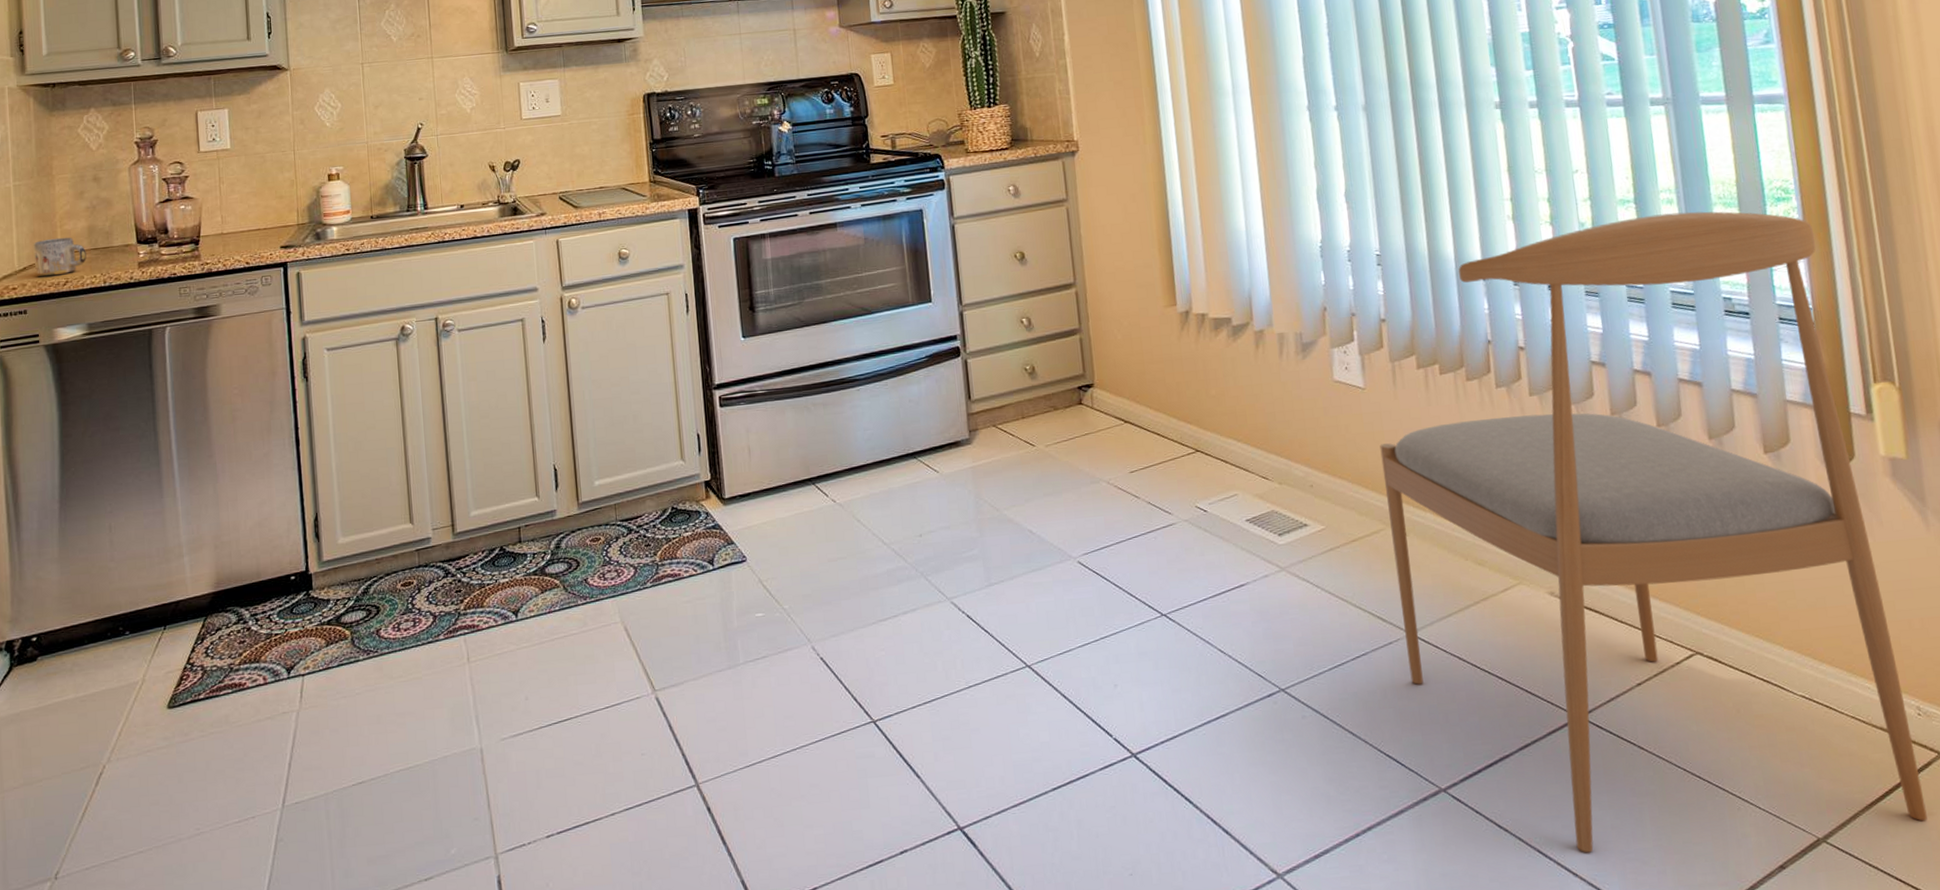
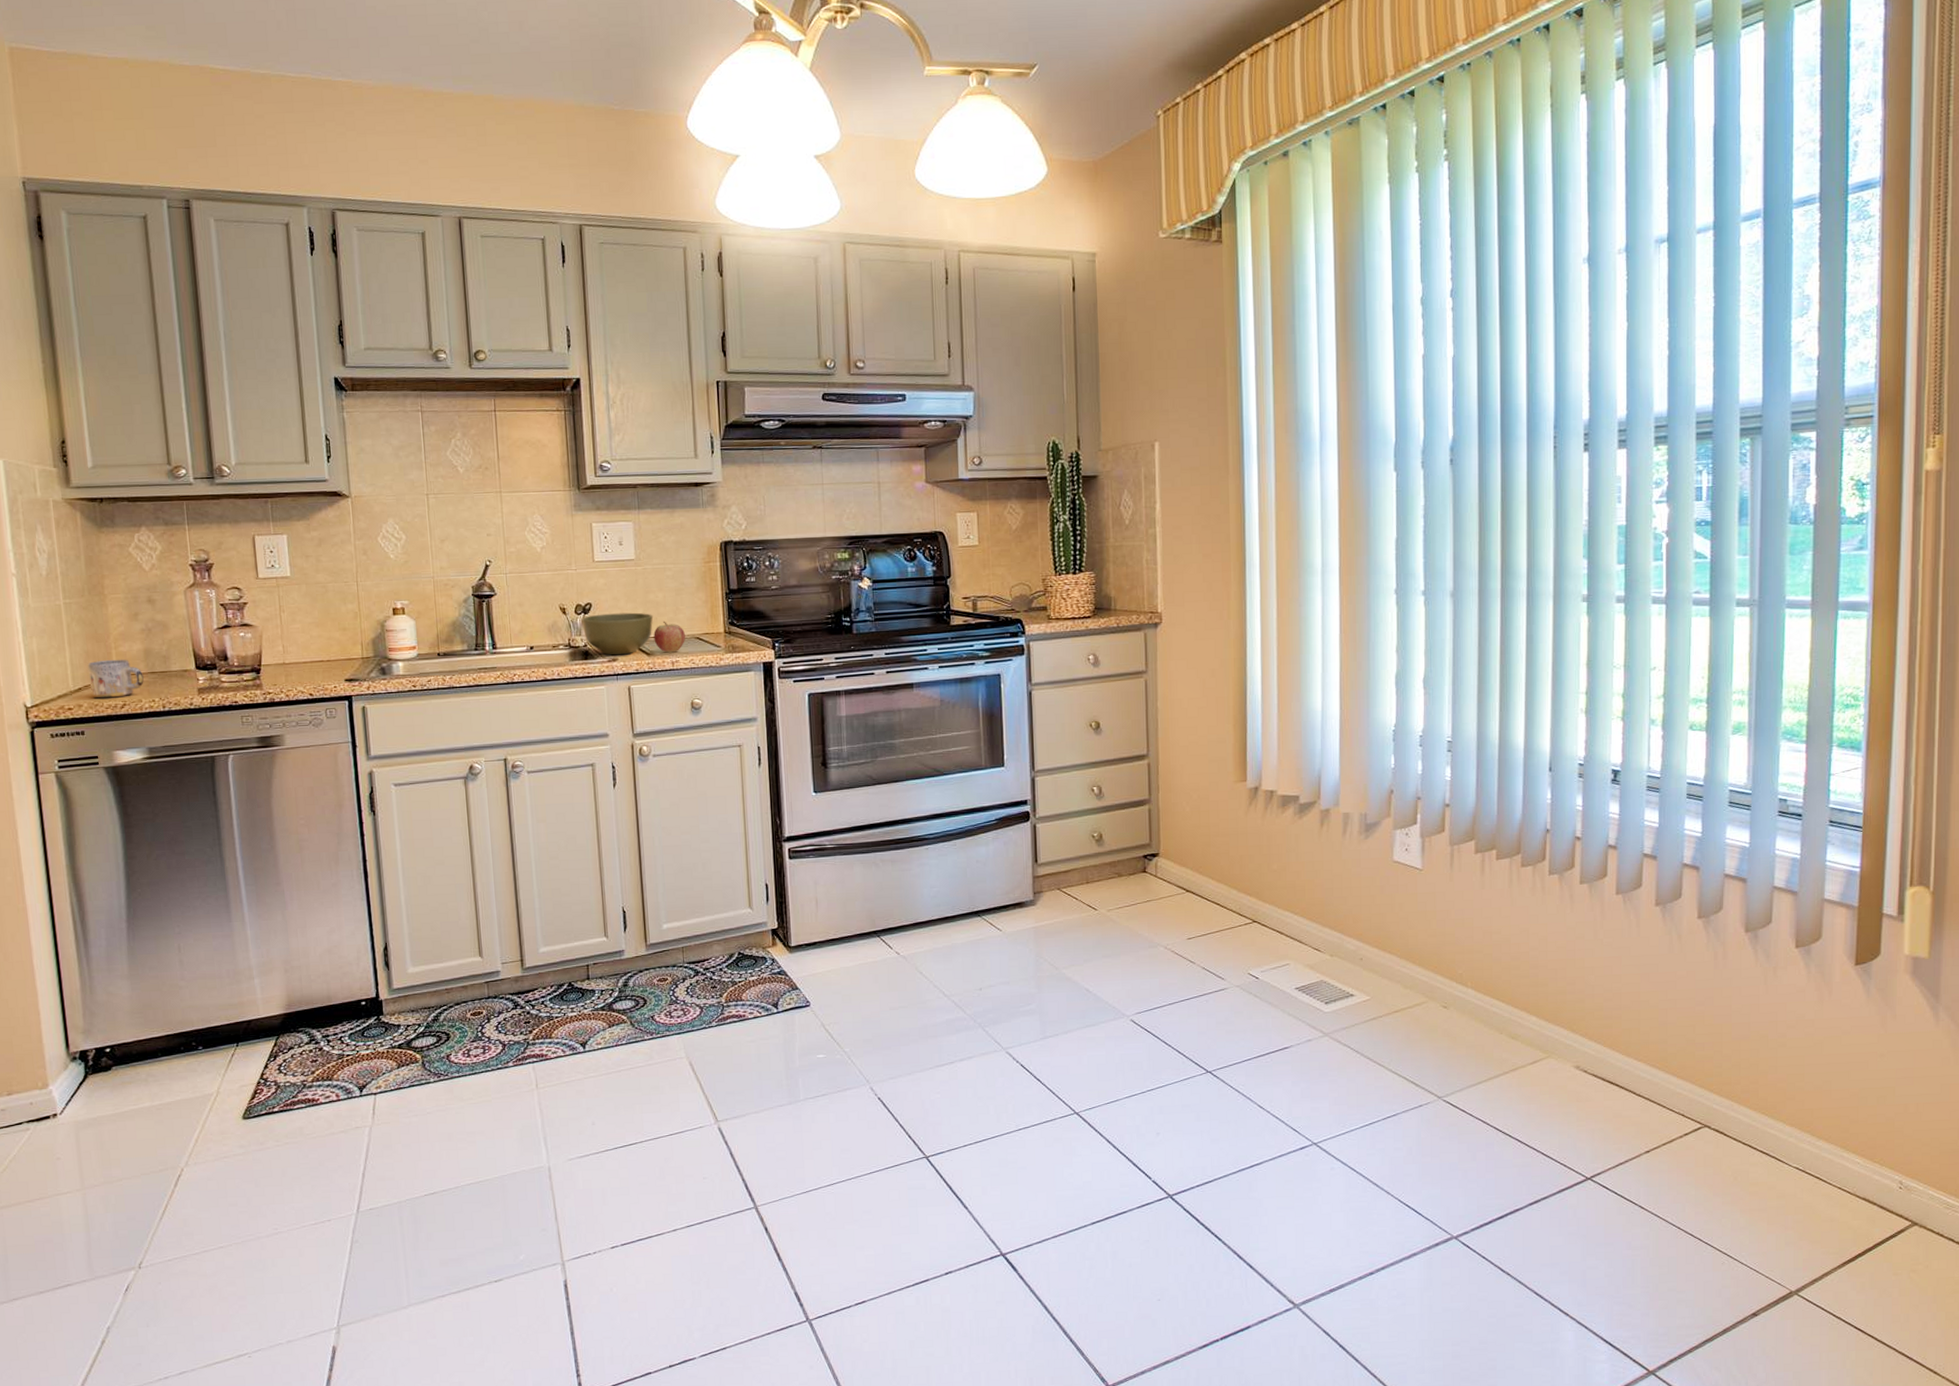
bowl: none [510,166,580,210] -> present [581,612,654,656]
fruit: none [580,173,612,205] -> present [653,621,685,653]
dining chair: present [1380,211,1927,853] -> none [1431,714,1892,1296]

